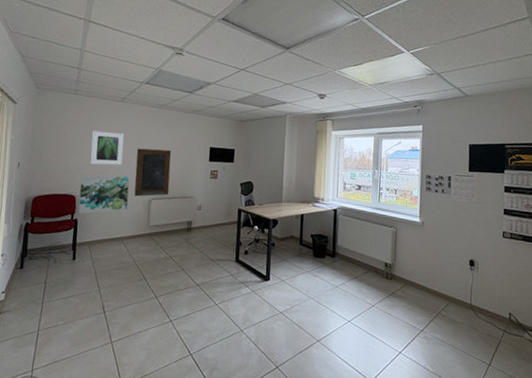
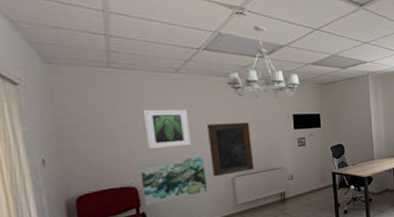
chandelier: none [159,64,221,131] -> present [226,25,300,98]

